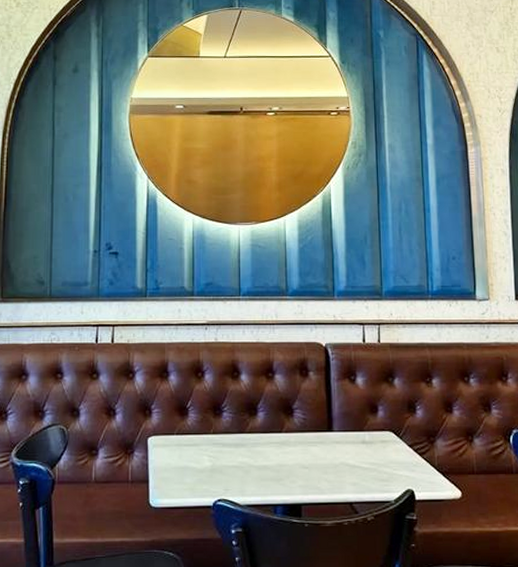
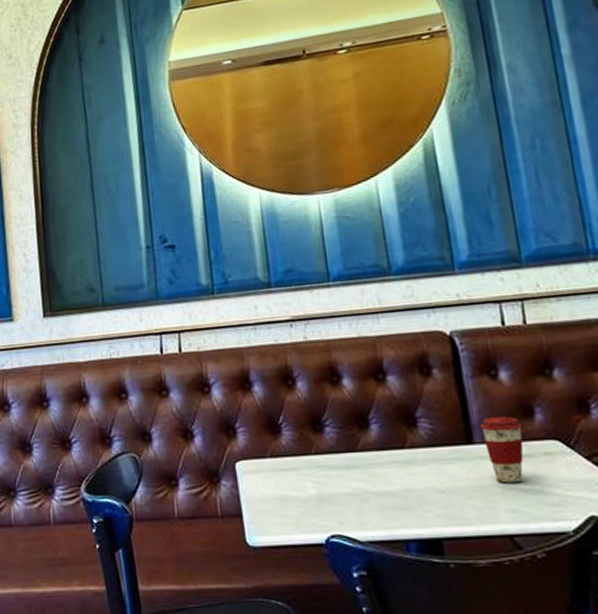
coffee cup: none [339,412,368,463] -> present [480,416,524,483]

